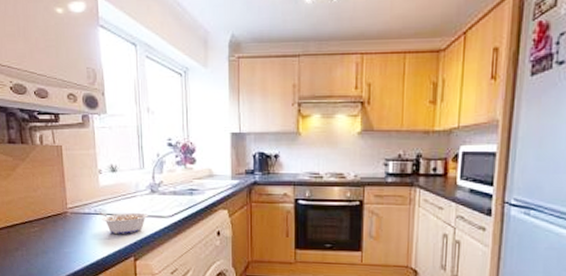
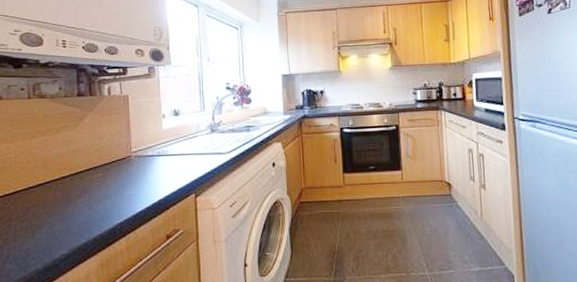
legume: present [99,212,149,234] -> none [162,150,209,173]

